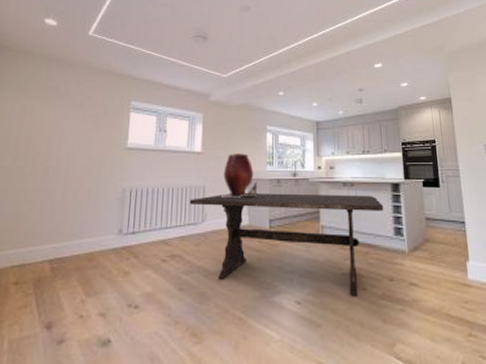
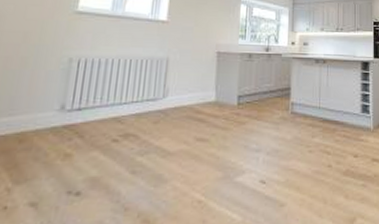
dining table: present [189,193,384,296] -> none [149,67,353,174]
ceramic pot: present [220,153,258,197] -> none [185,24,228,72]

